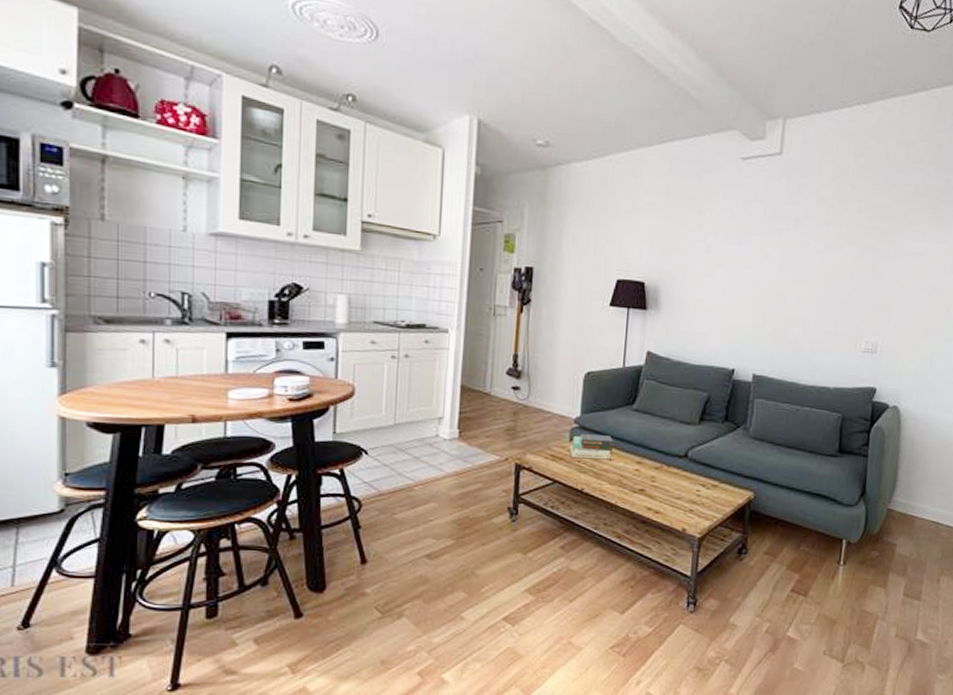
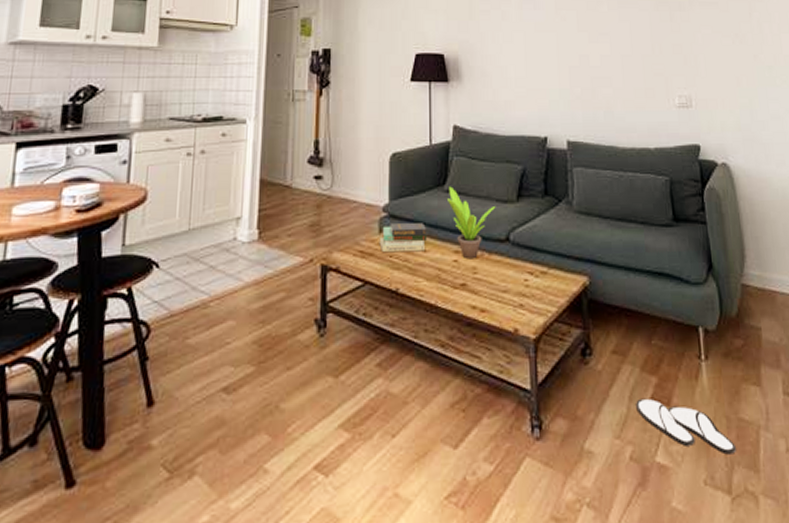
potted plant: none [634,406,679,470] -> present [446,186,496,260]
slippers: none [777,589,855,635] -> present [636,398,736,455]

